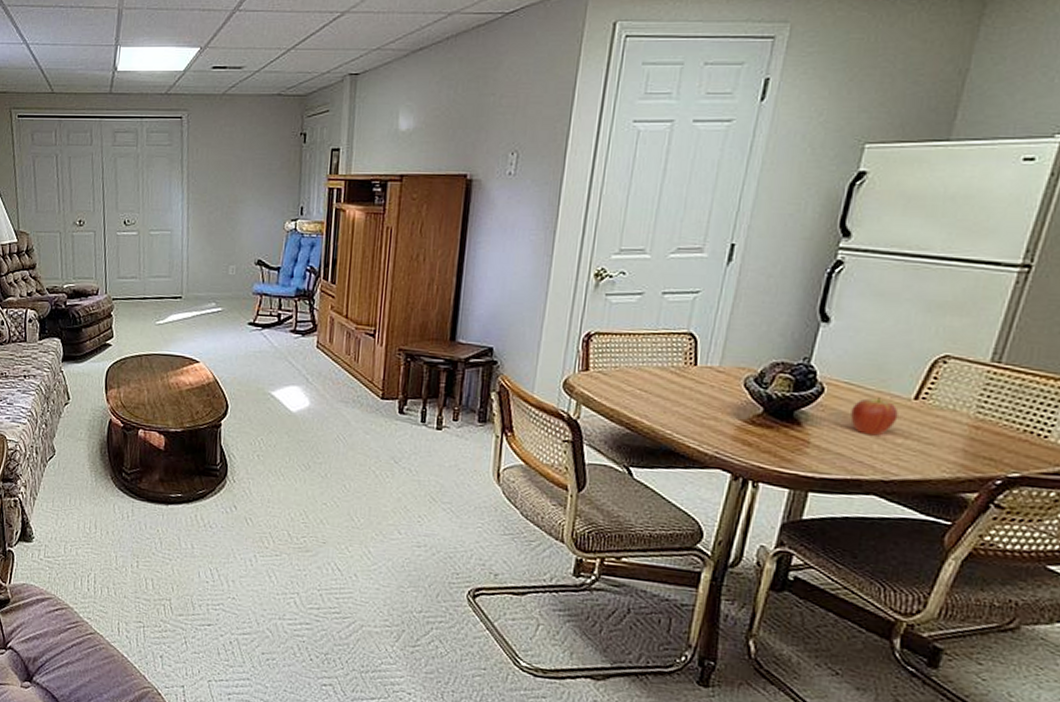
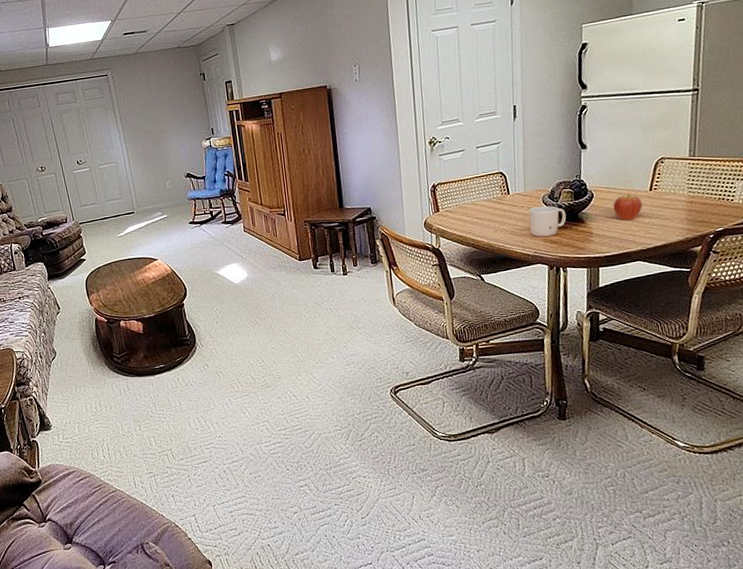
mug: none [715,389,776,435] -> present [528,205,566,237]

